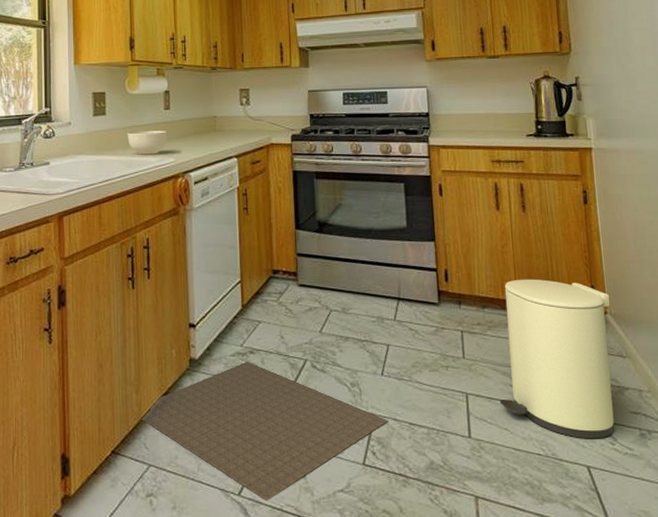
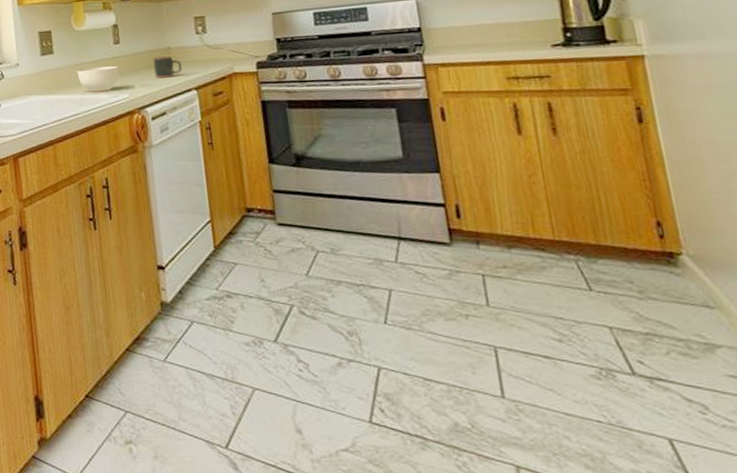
doormat: present [141,362,388,501] -> none [113,307,397,456]
mug: none [200,123,226,145] -> present [153,55,183,79]
pedal bin: present [499,279,614,441] -> none [535,213,704,408]

